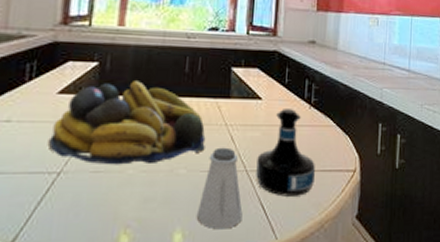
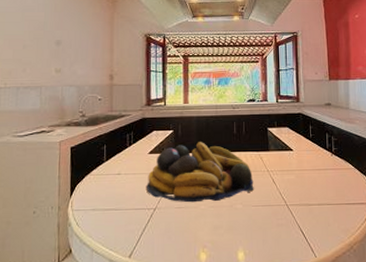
saltshaker: present [196,147,243,230] -> none [253,187,288,249]
tequila bottle: present [256,109,315,197] -> none [294,157,341,224]

